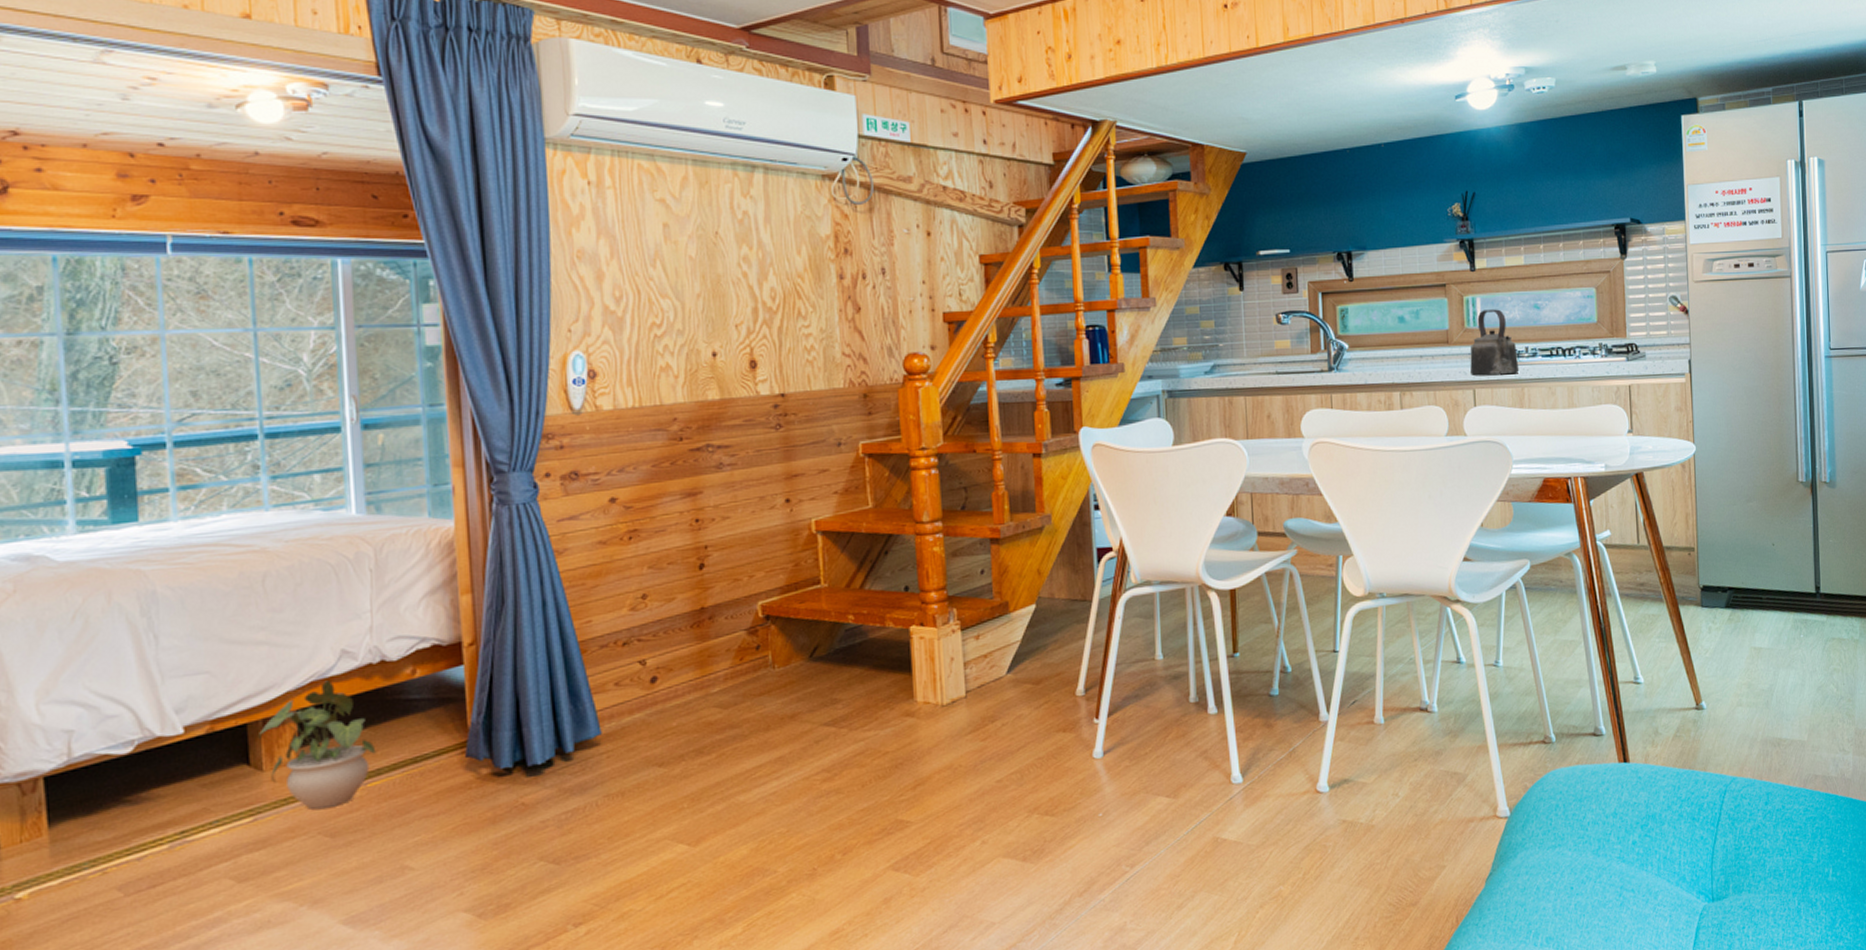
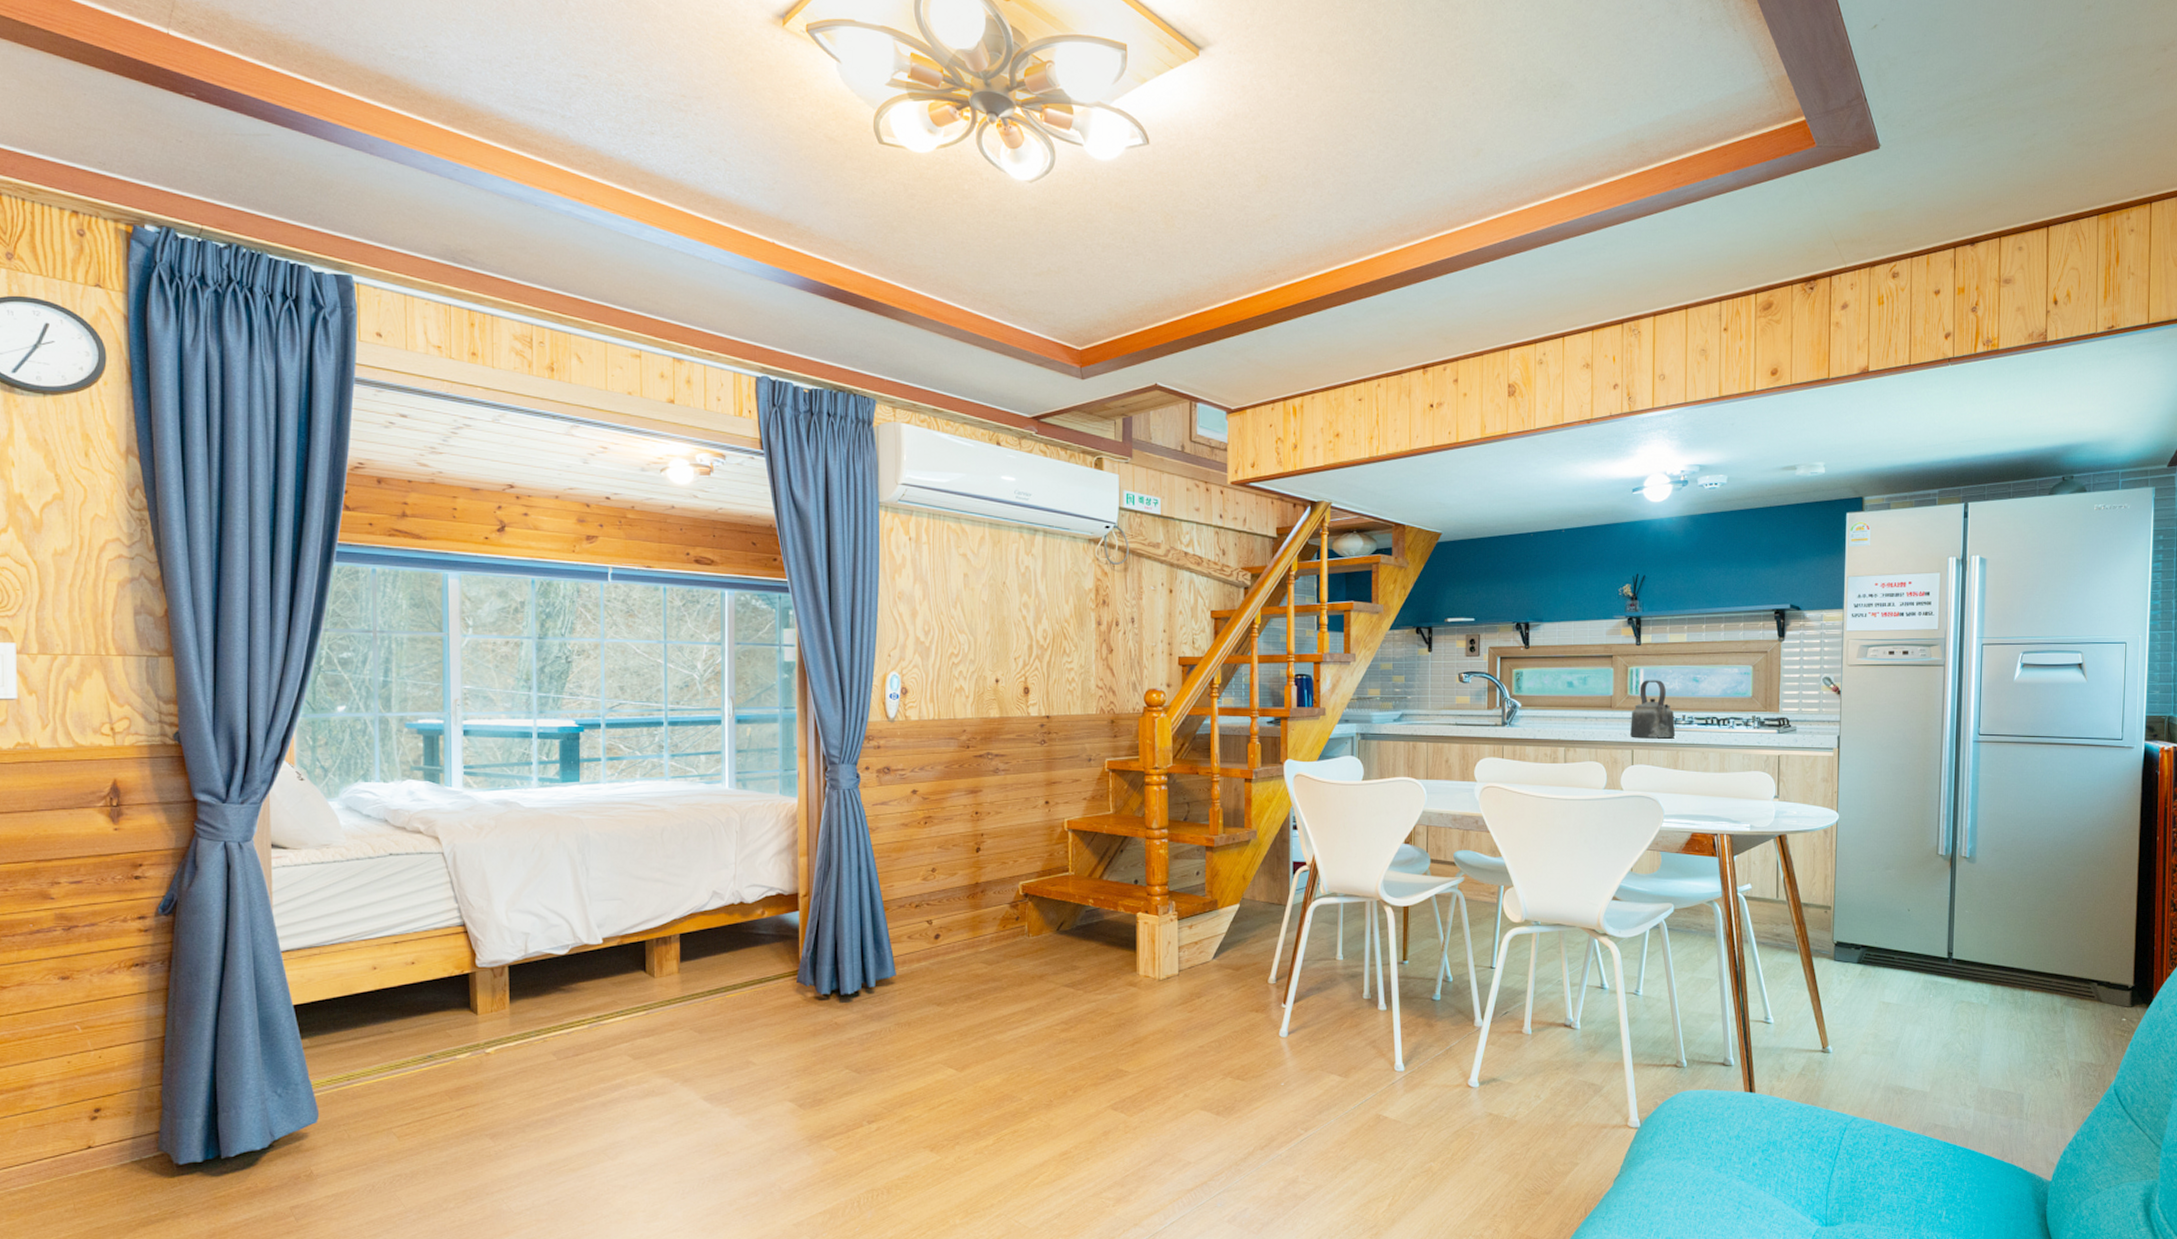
potted plant: present [257,680,377,810] -> none [652,913,734,1011]

